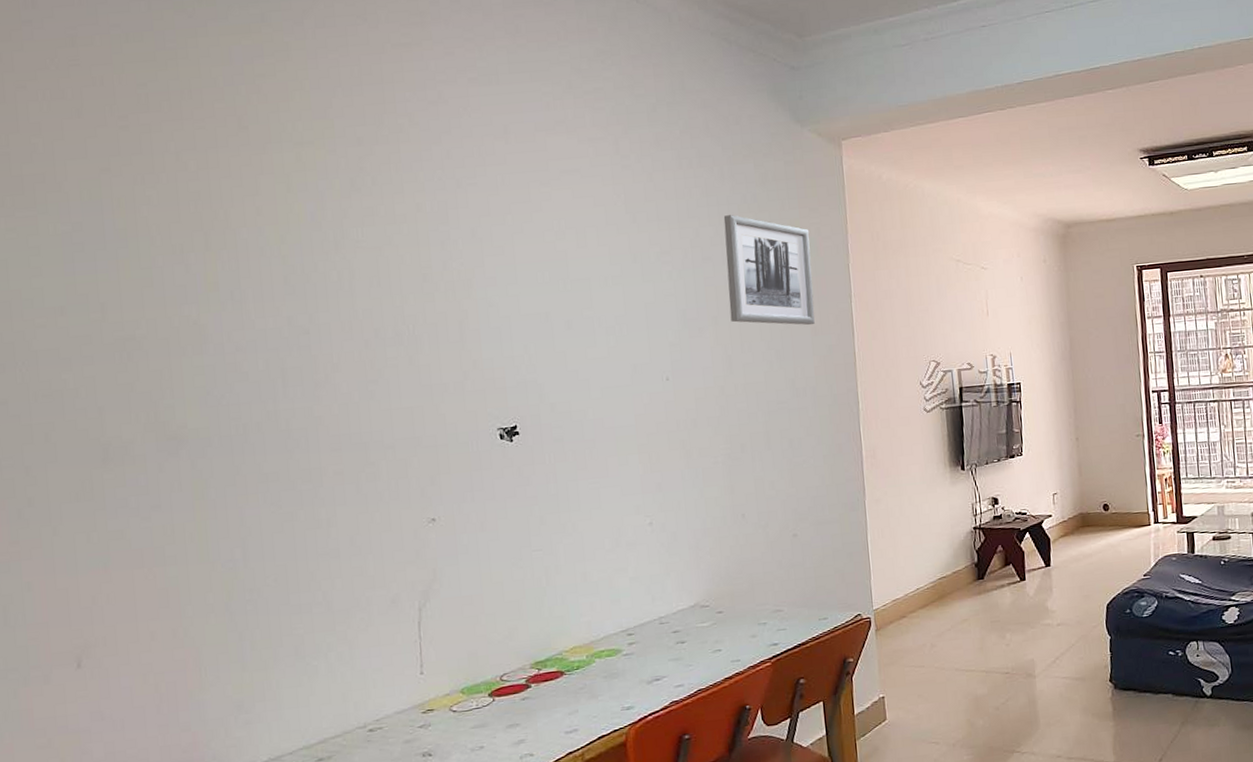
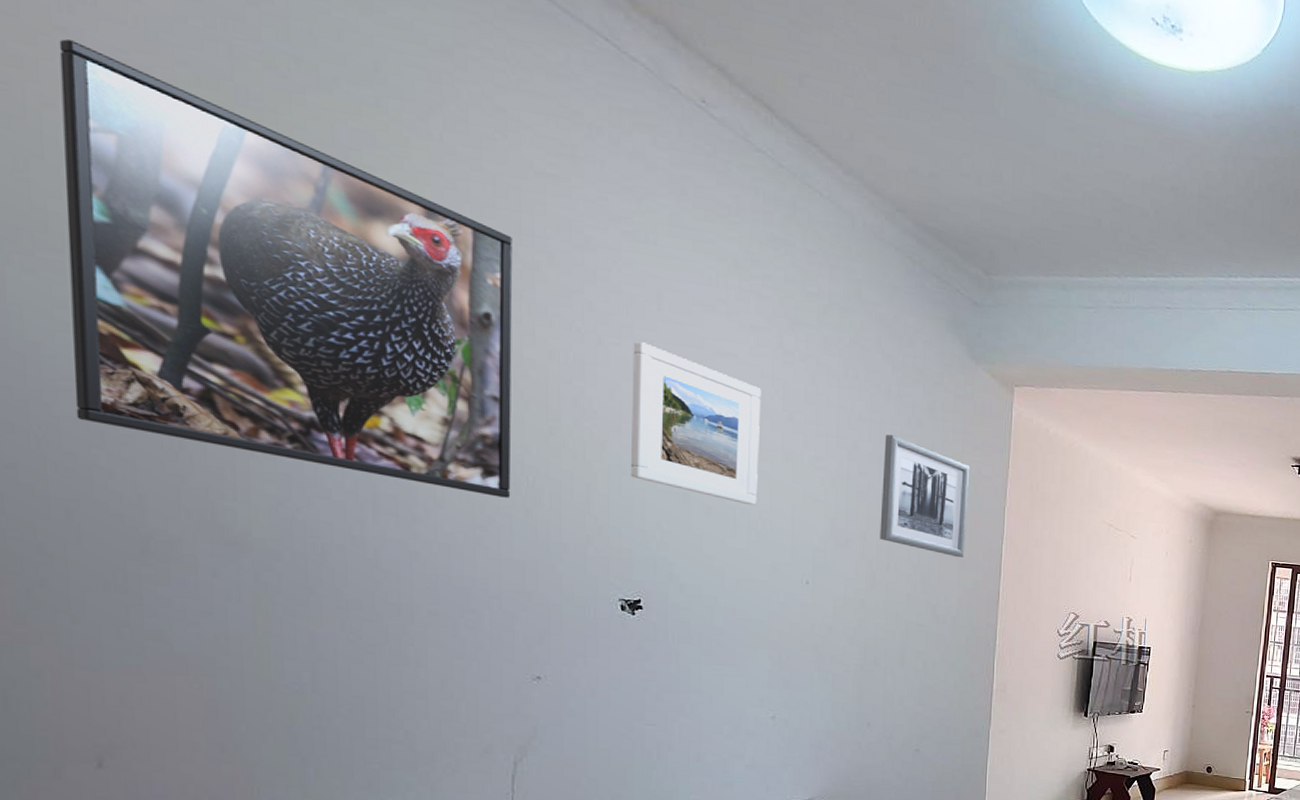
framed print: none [26,29,395,351] -> present [59,39,513,498]
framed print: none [487,177,612,313] -> present [630,341,762,506]

